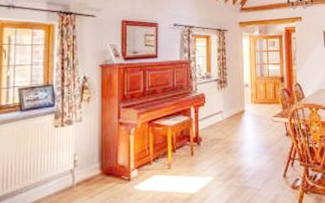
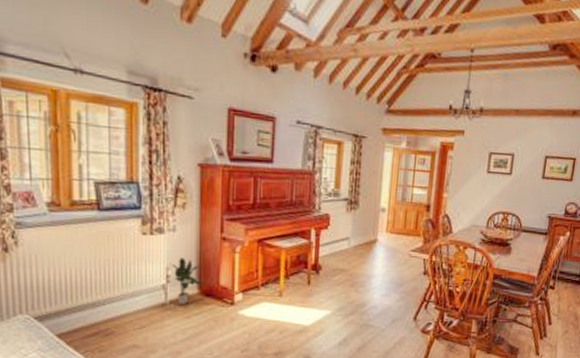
potted plant: none [76,144,104,185] -> present [169,258,202,304]

